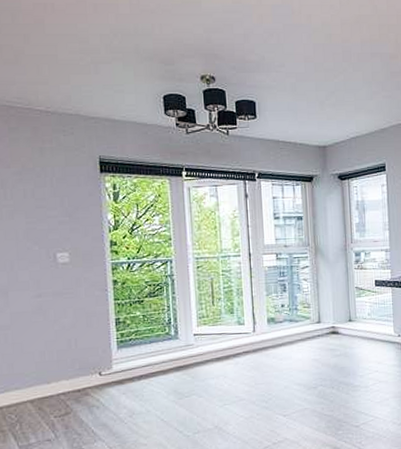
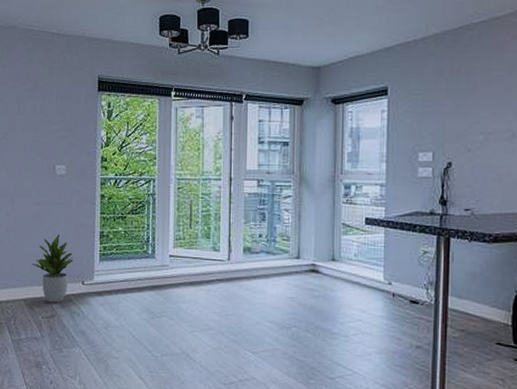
potted plant: none [36,325,87,400] -> present [32,233,74,303]

